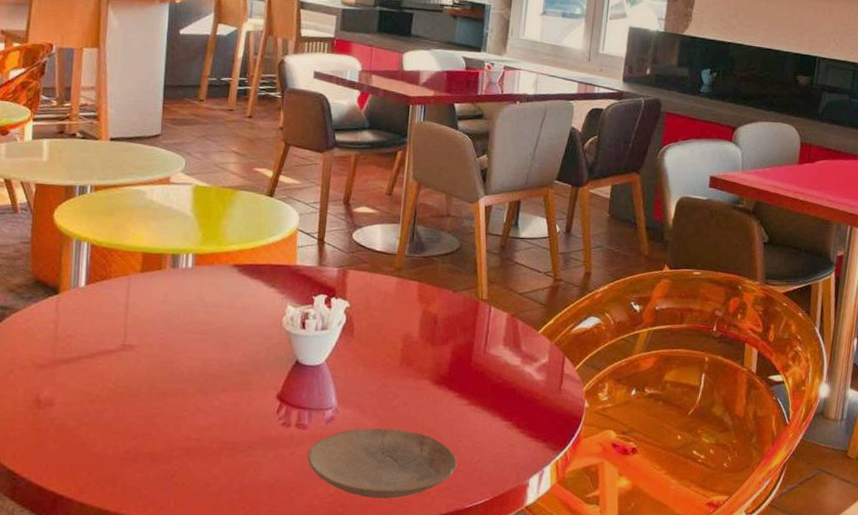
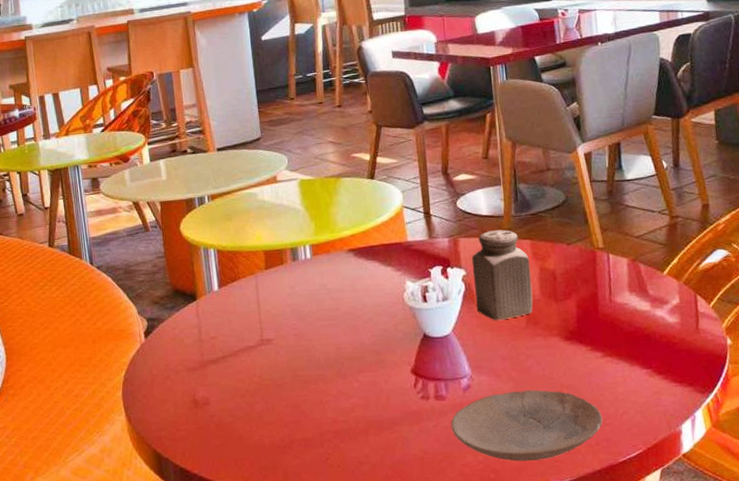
salt shaker: none [354,267,415,357] -> present [471,230,533,321]

